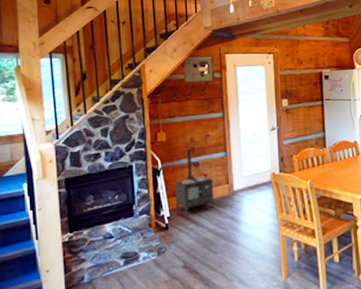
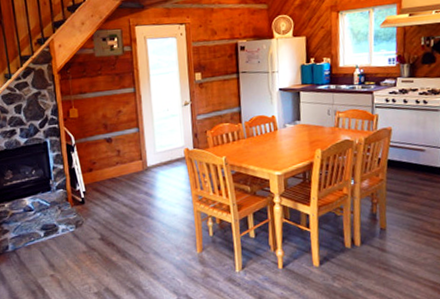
wood stove: present [174,148,214,215] -> none [88,124,128,190]

